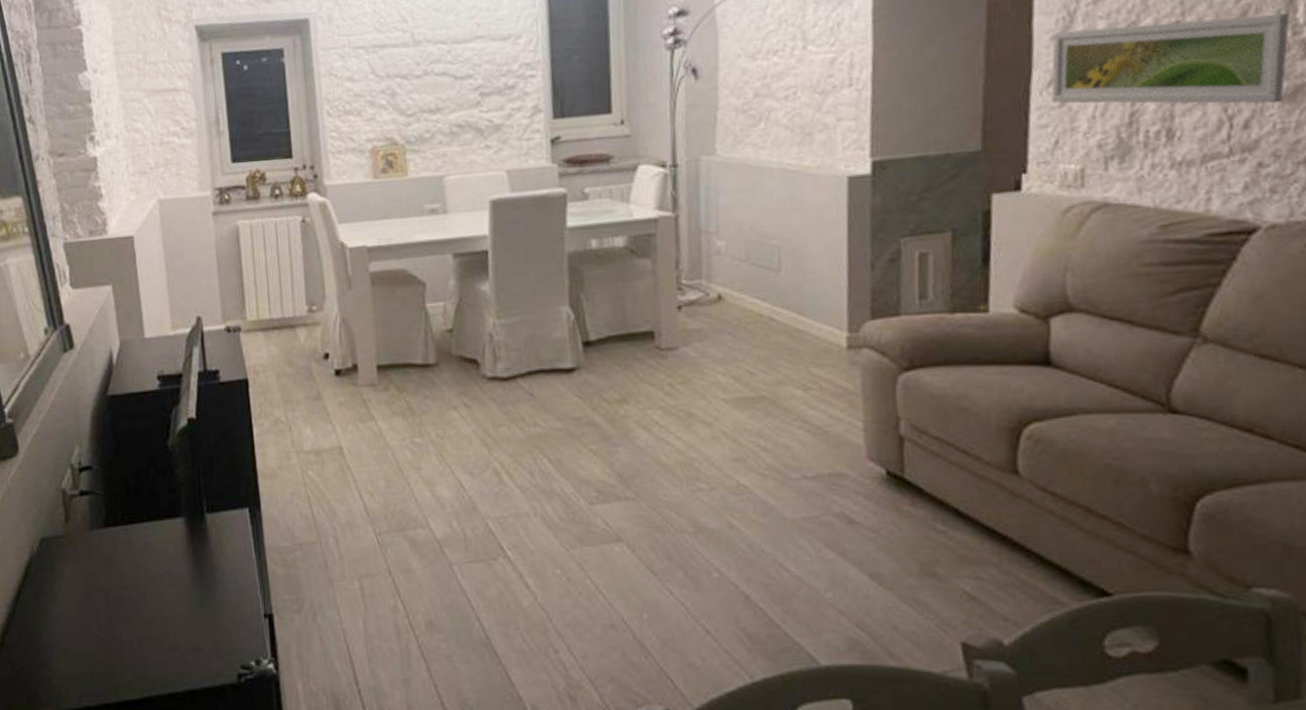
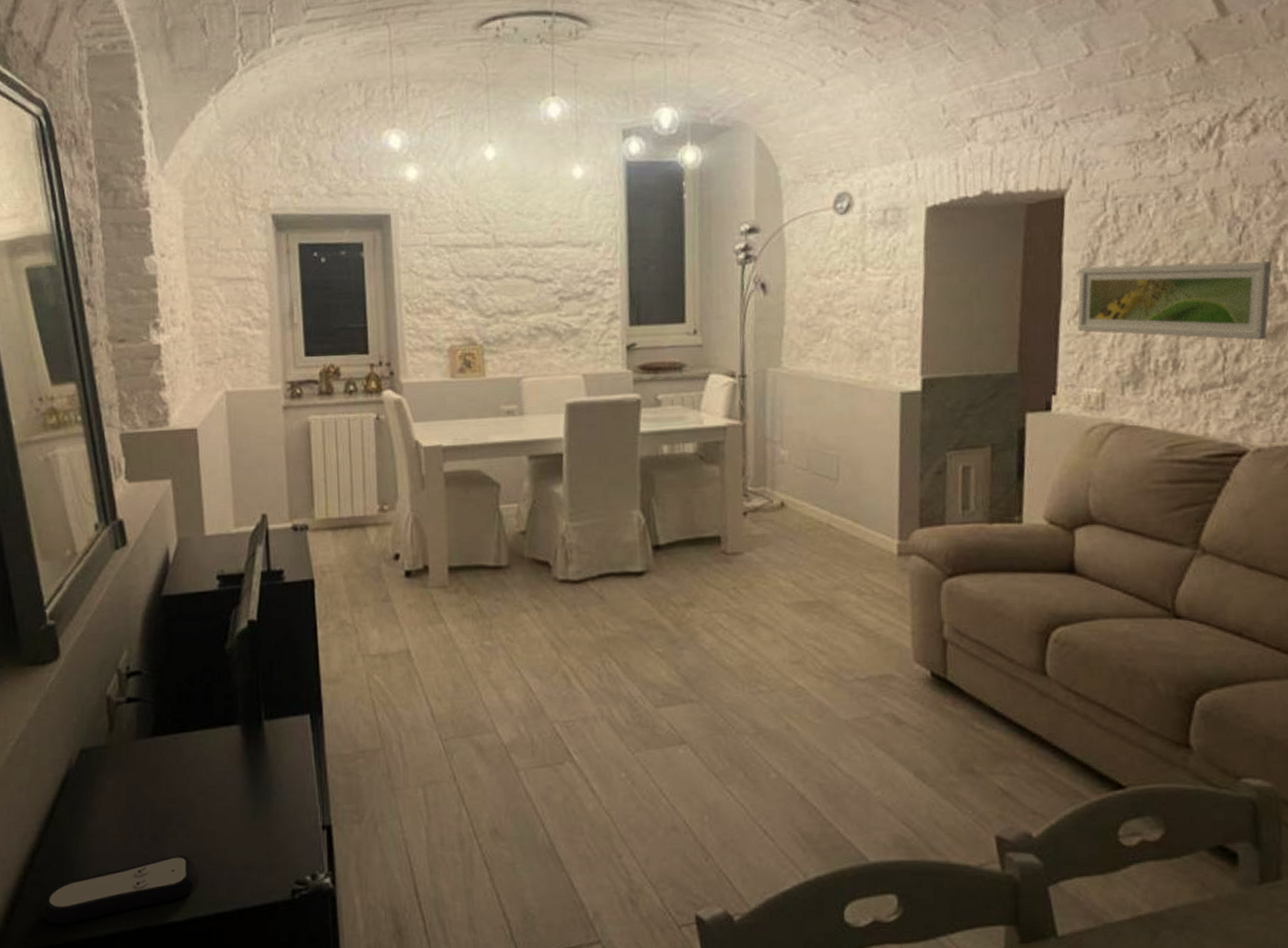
remote control: none [13,638,150,698] -> present [42,855,196,924]

